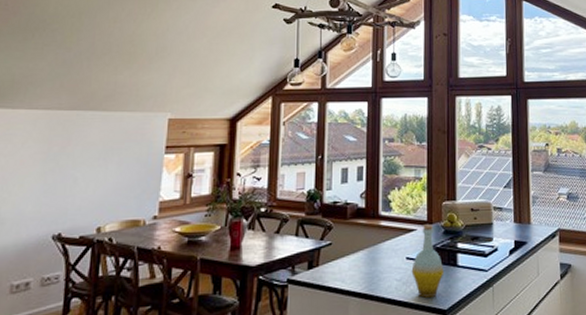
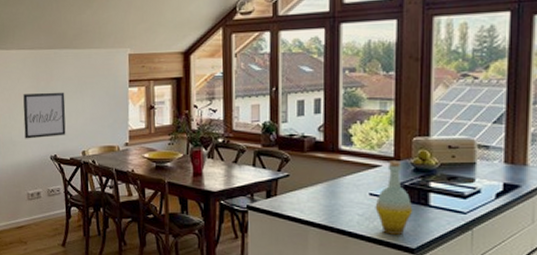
wall art: none [19,158,84,215] -> present [23,92,66,139]

